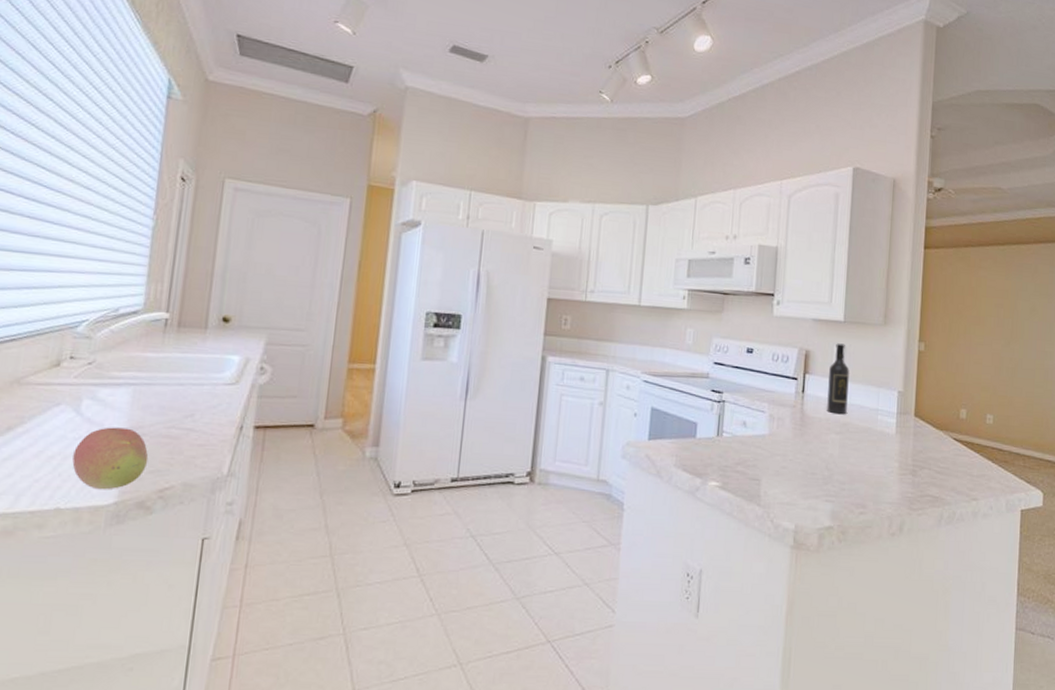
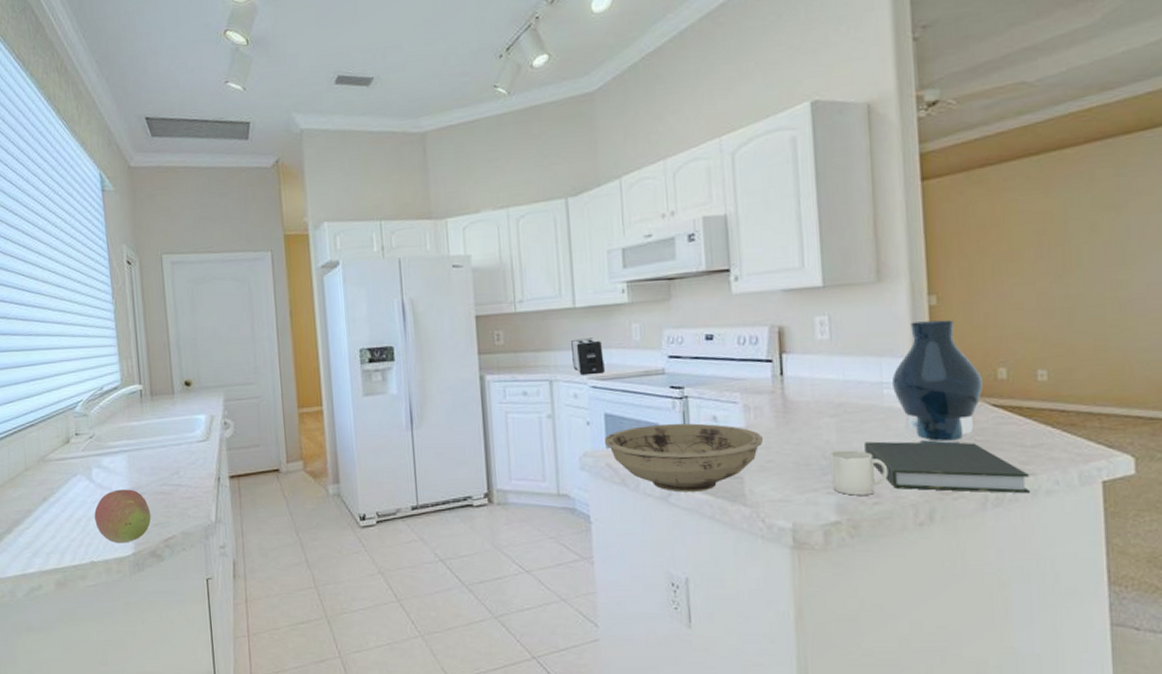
toaster: none [630,334,659,370] -> present [571,337,605,376]
bowl: none [647,423,782,489] -> present [604,423,764,492]
wine bottle: present [826,343,850,415] -> none [812,312,841,395]
cup: none [830,463,874,505] -> present [829,450,889,496]
book: none [858,459,974,515] -> present [864,441,1031,494]
vase: none [884,362,950,469] -> present [891,319,984,445]

